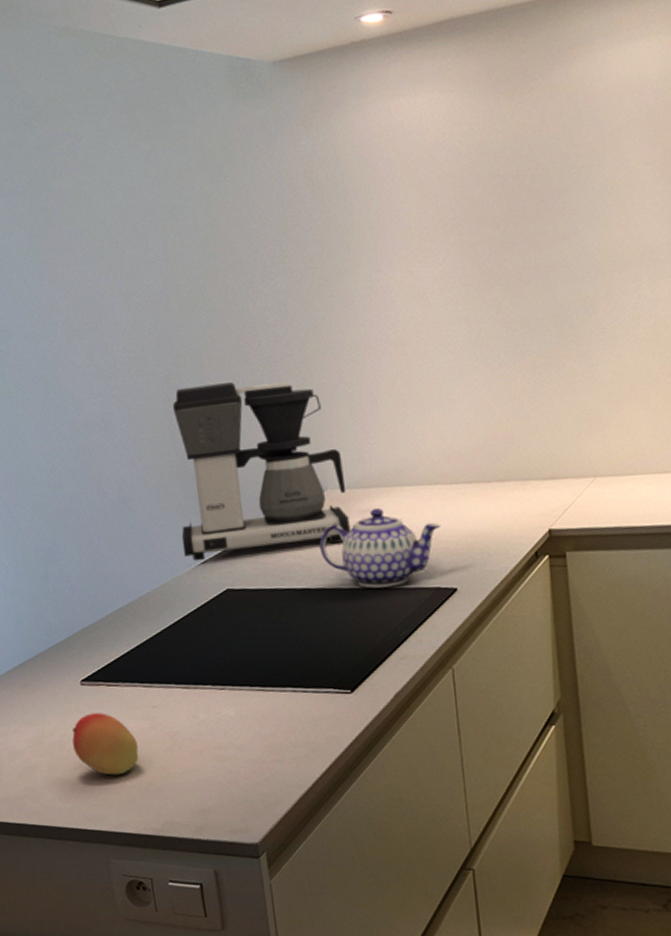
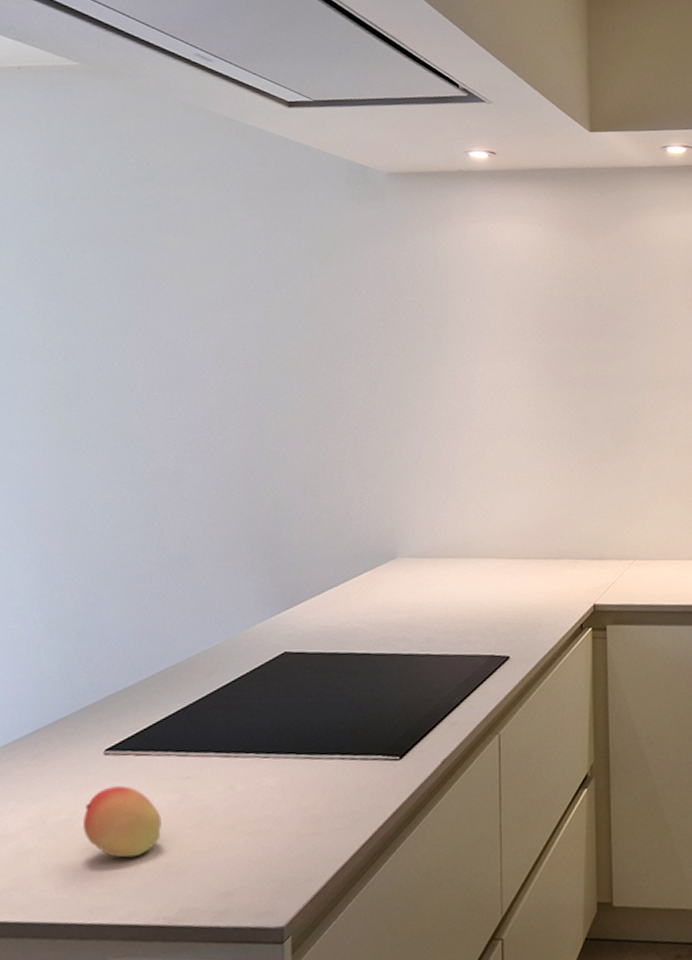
coffee maker: present [172,382,350,562] -> none [242,449,415,623]
teapot: present [319,507,440,588] -> none [383,577,499,655]

